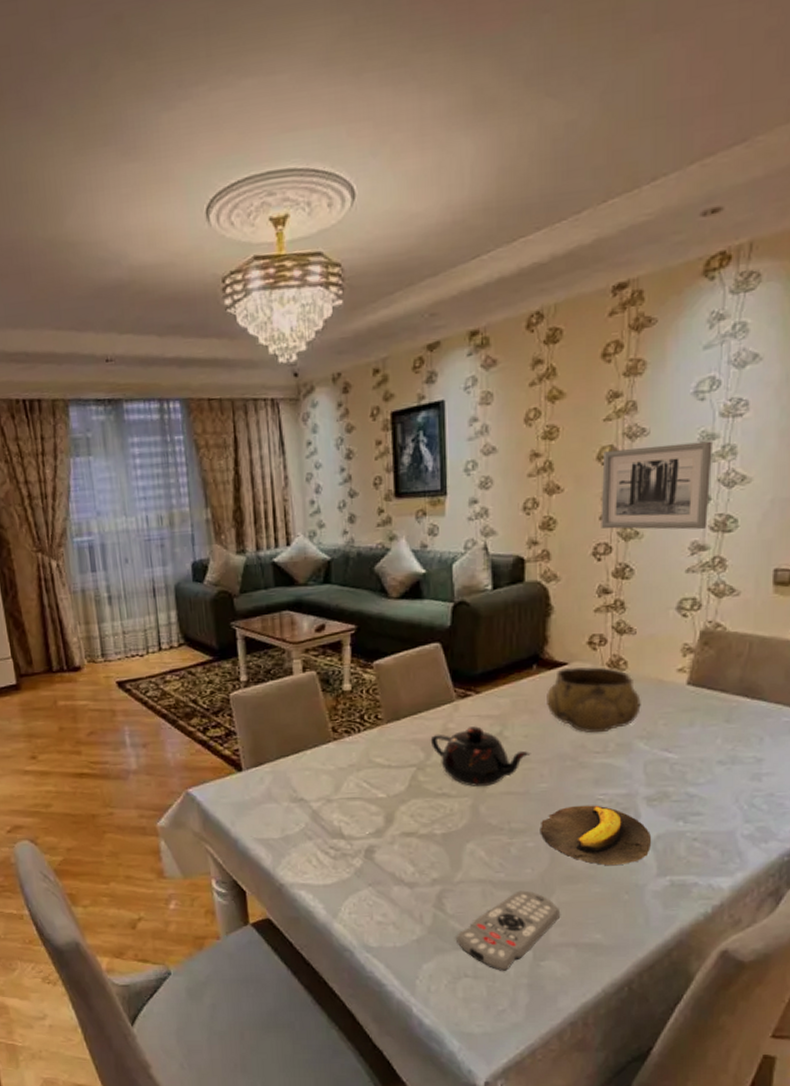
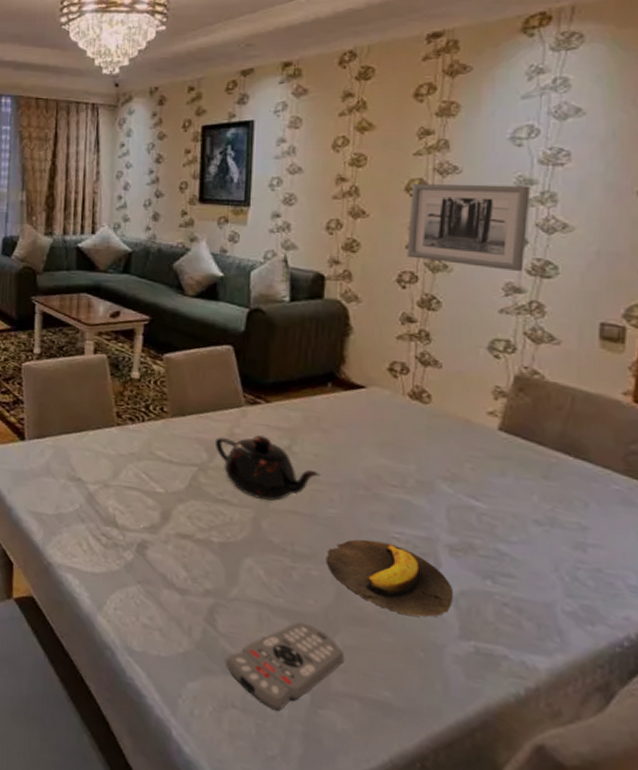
decorative bowl: present [547,667,641,733] -> none [340,390,445,466]

